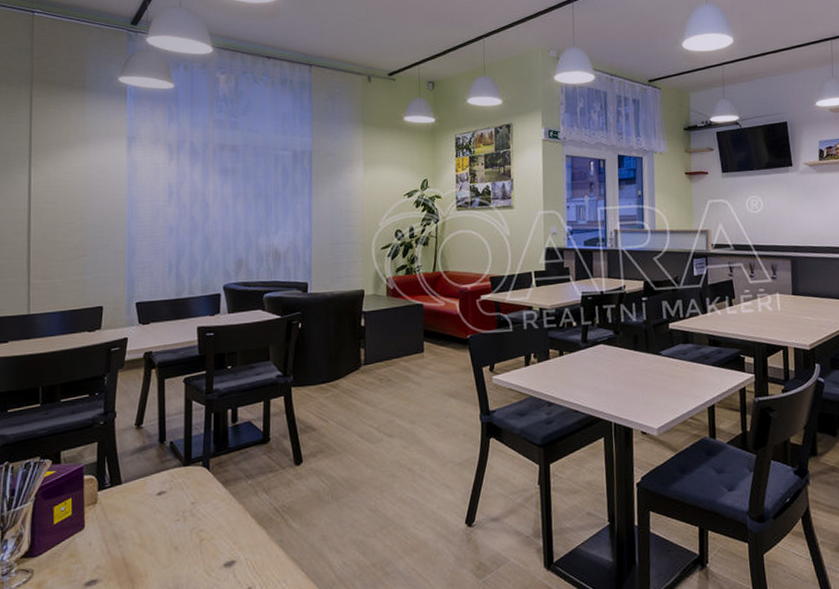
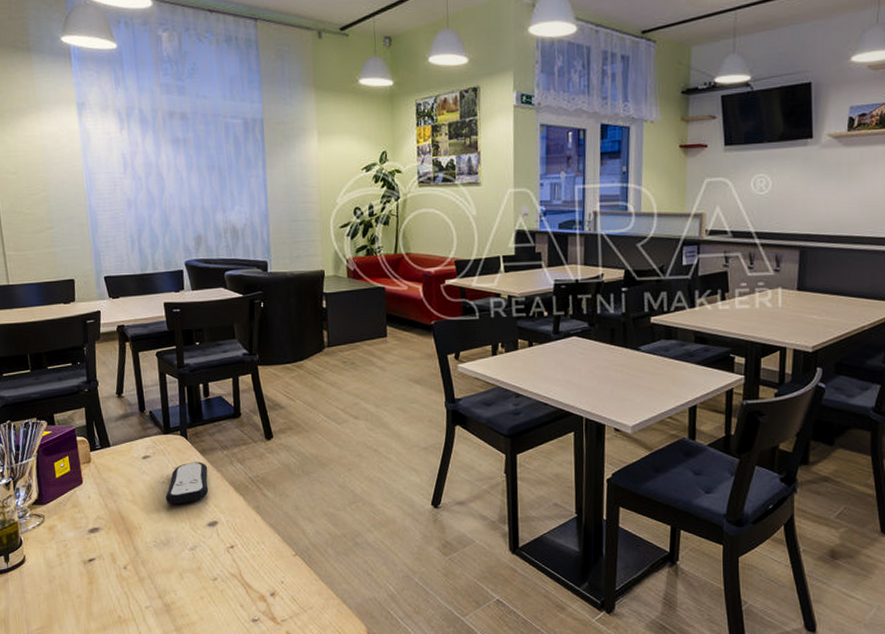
remote control: none [178,494,230,545] -> present [165,462,209,505]

